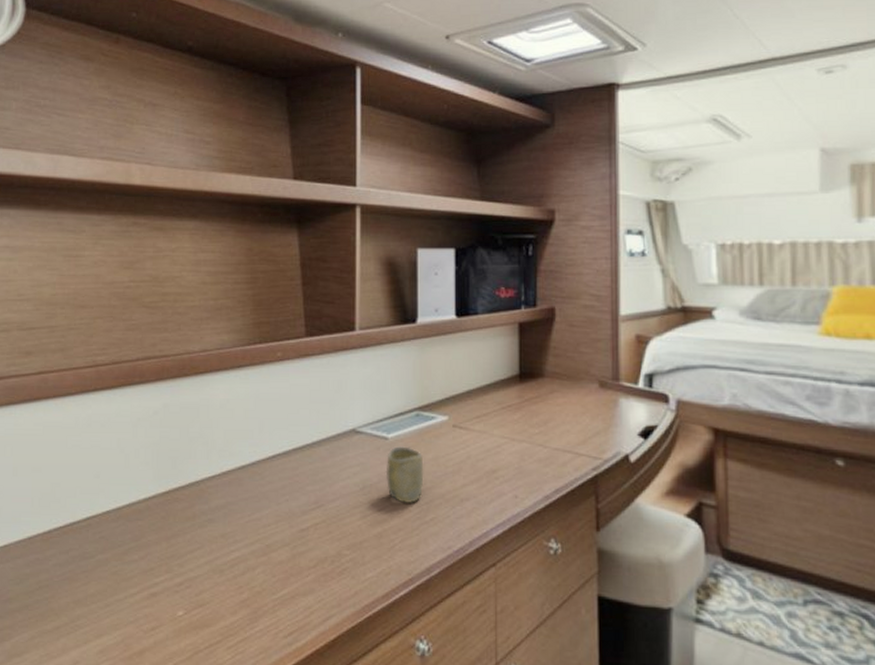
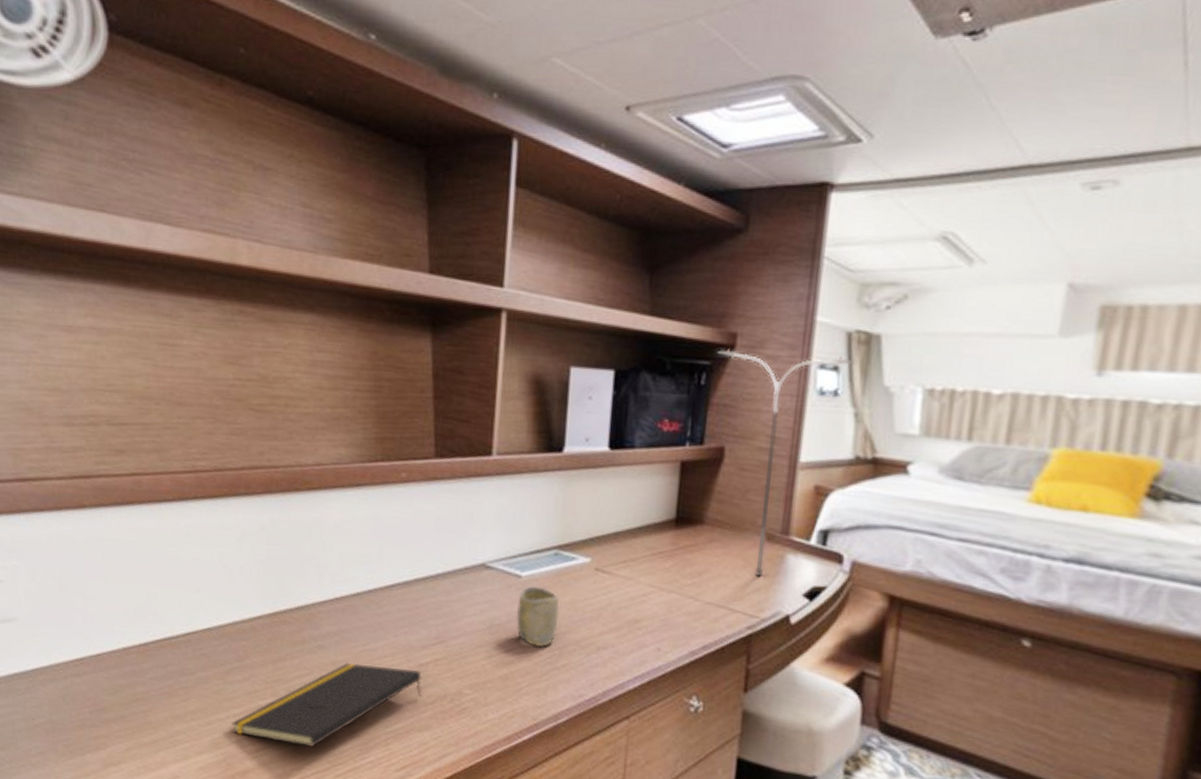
notepad: none [128,533,305,622] -> present [231,662,422,748]
desk lamp: none [540,223,655,420] -> present [717,348,854,576]

